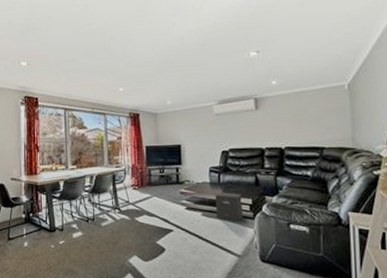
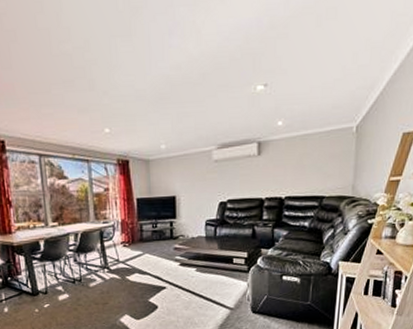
speaker: present [214,192,243,221] -> none [210,246,238,275]

